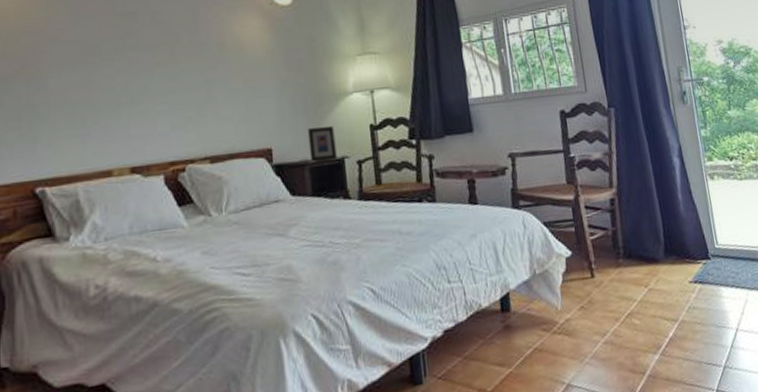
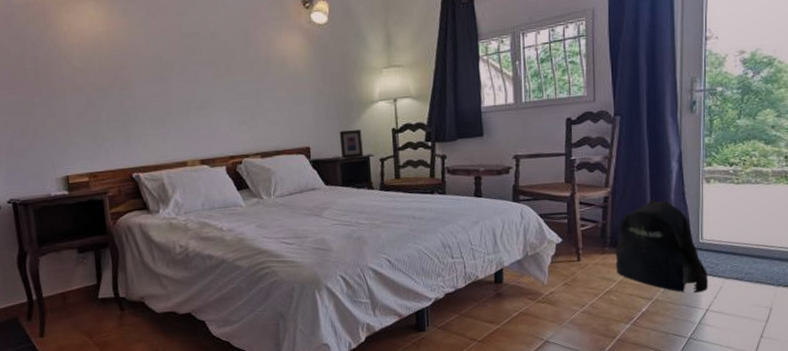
backpack: none [630,199,733,310] -> present [615,199,708,293]

